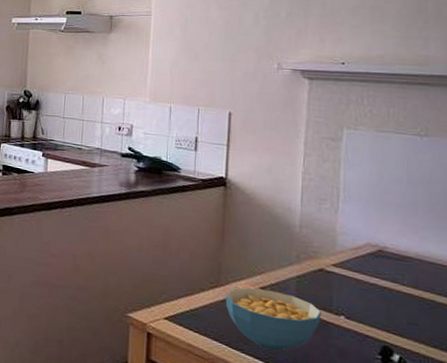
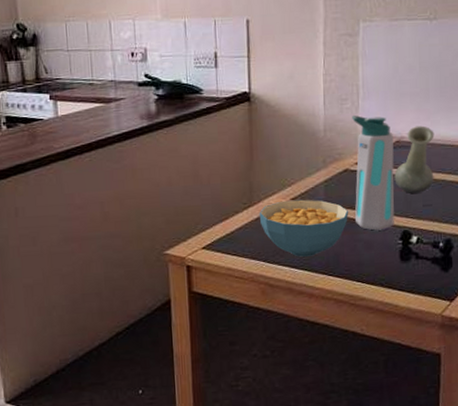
water bottle: none [328,216,375,340] -> present [352,114,394,231]
vase: none [375,238,423,309] -> present [394,125,434,193]

